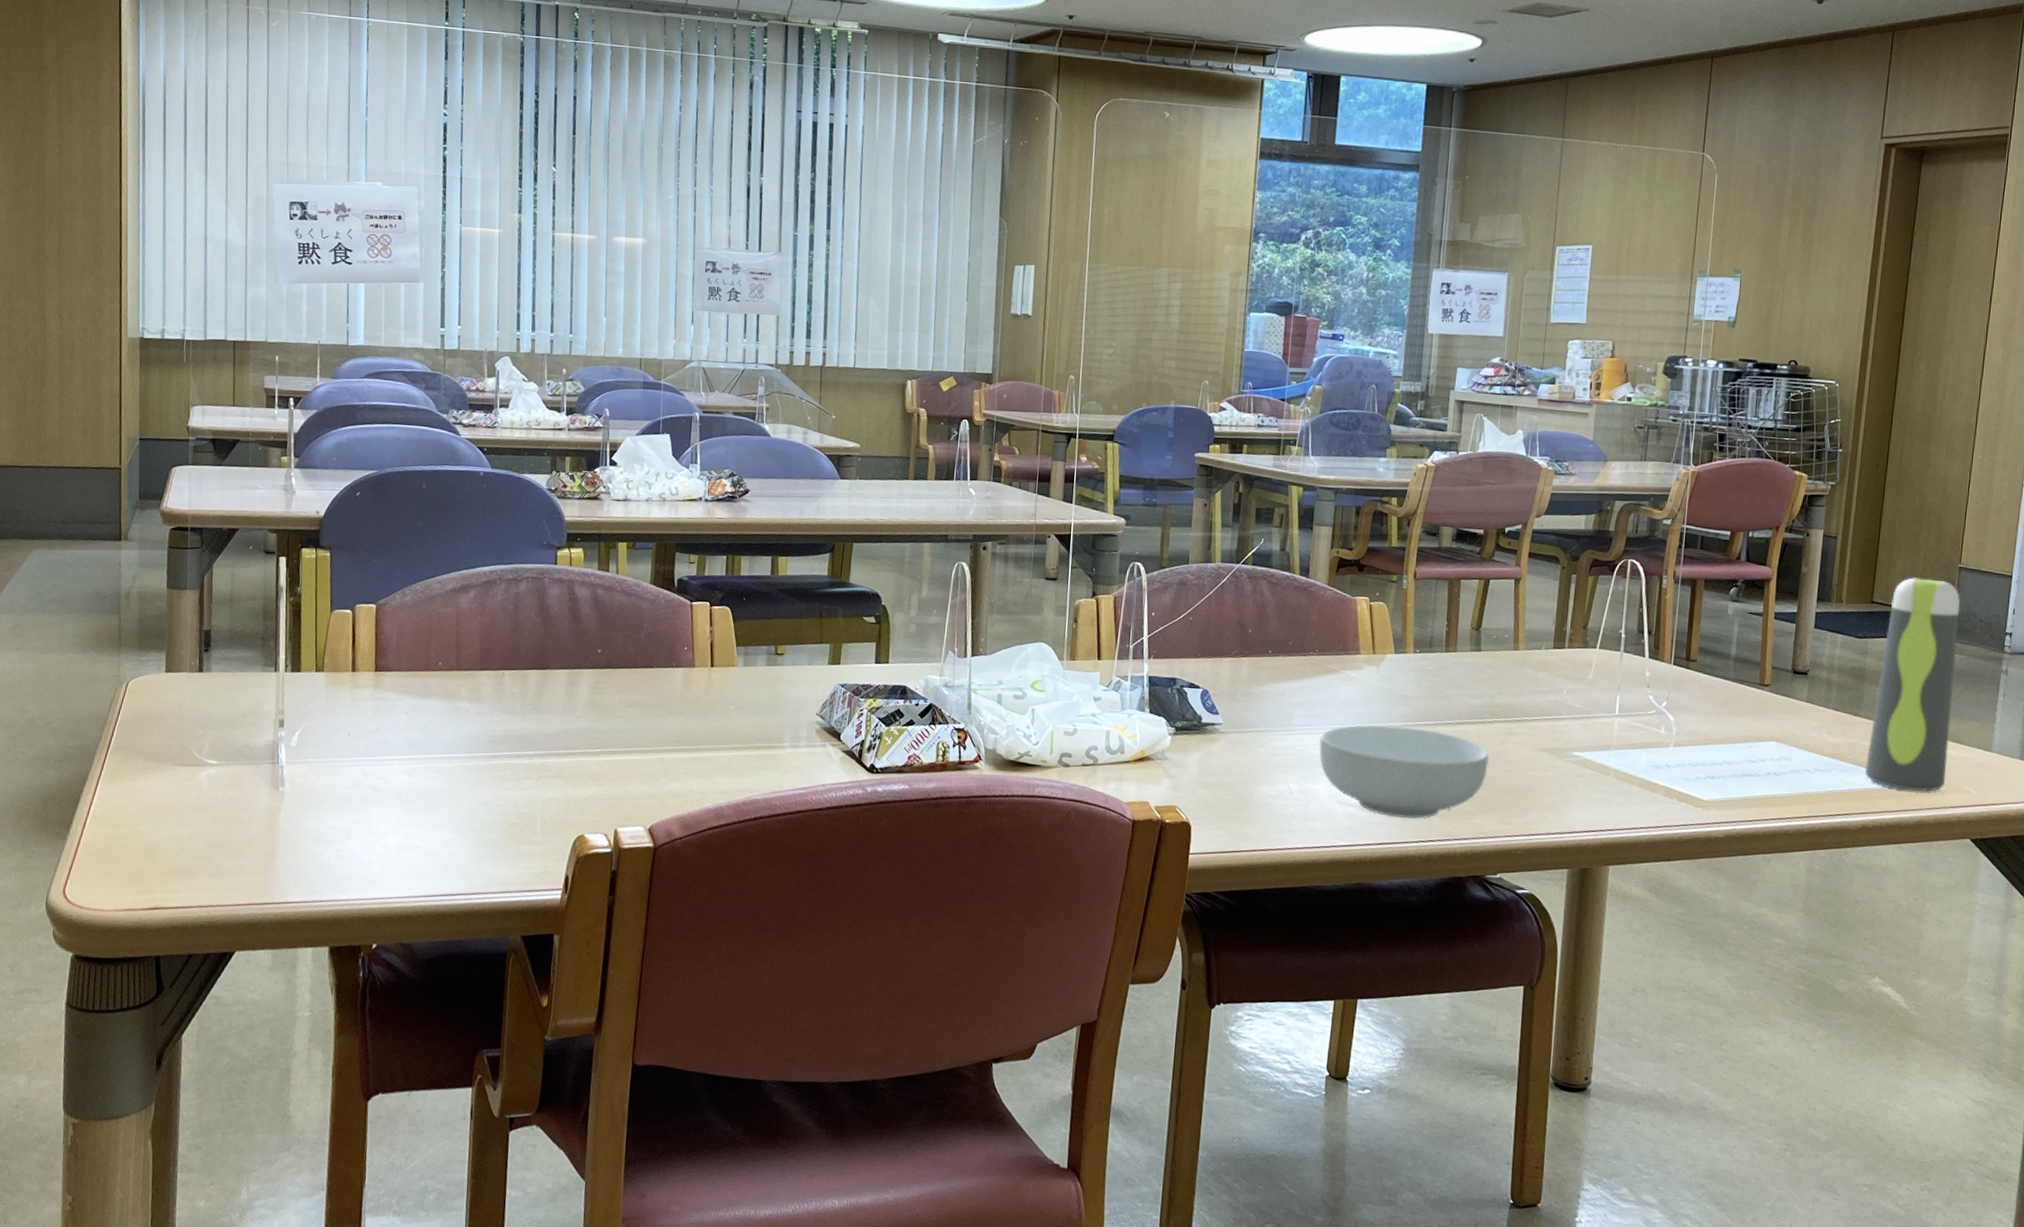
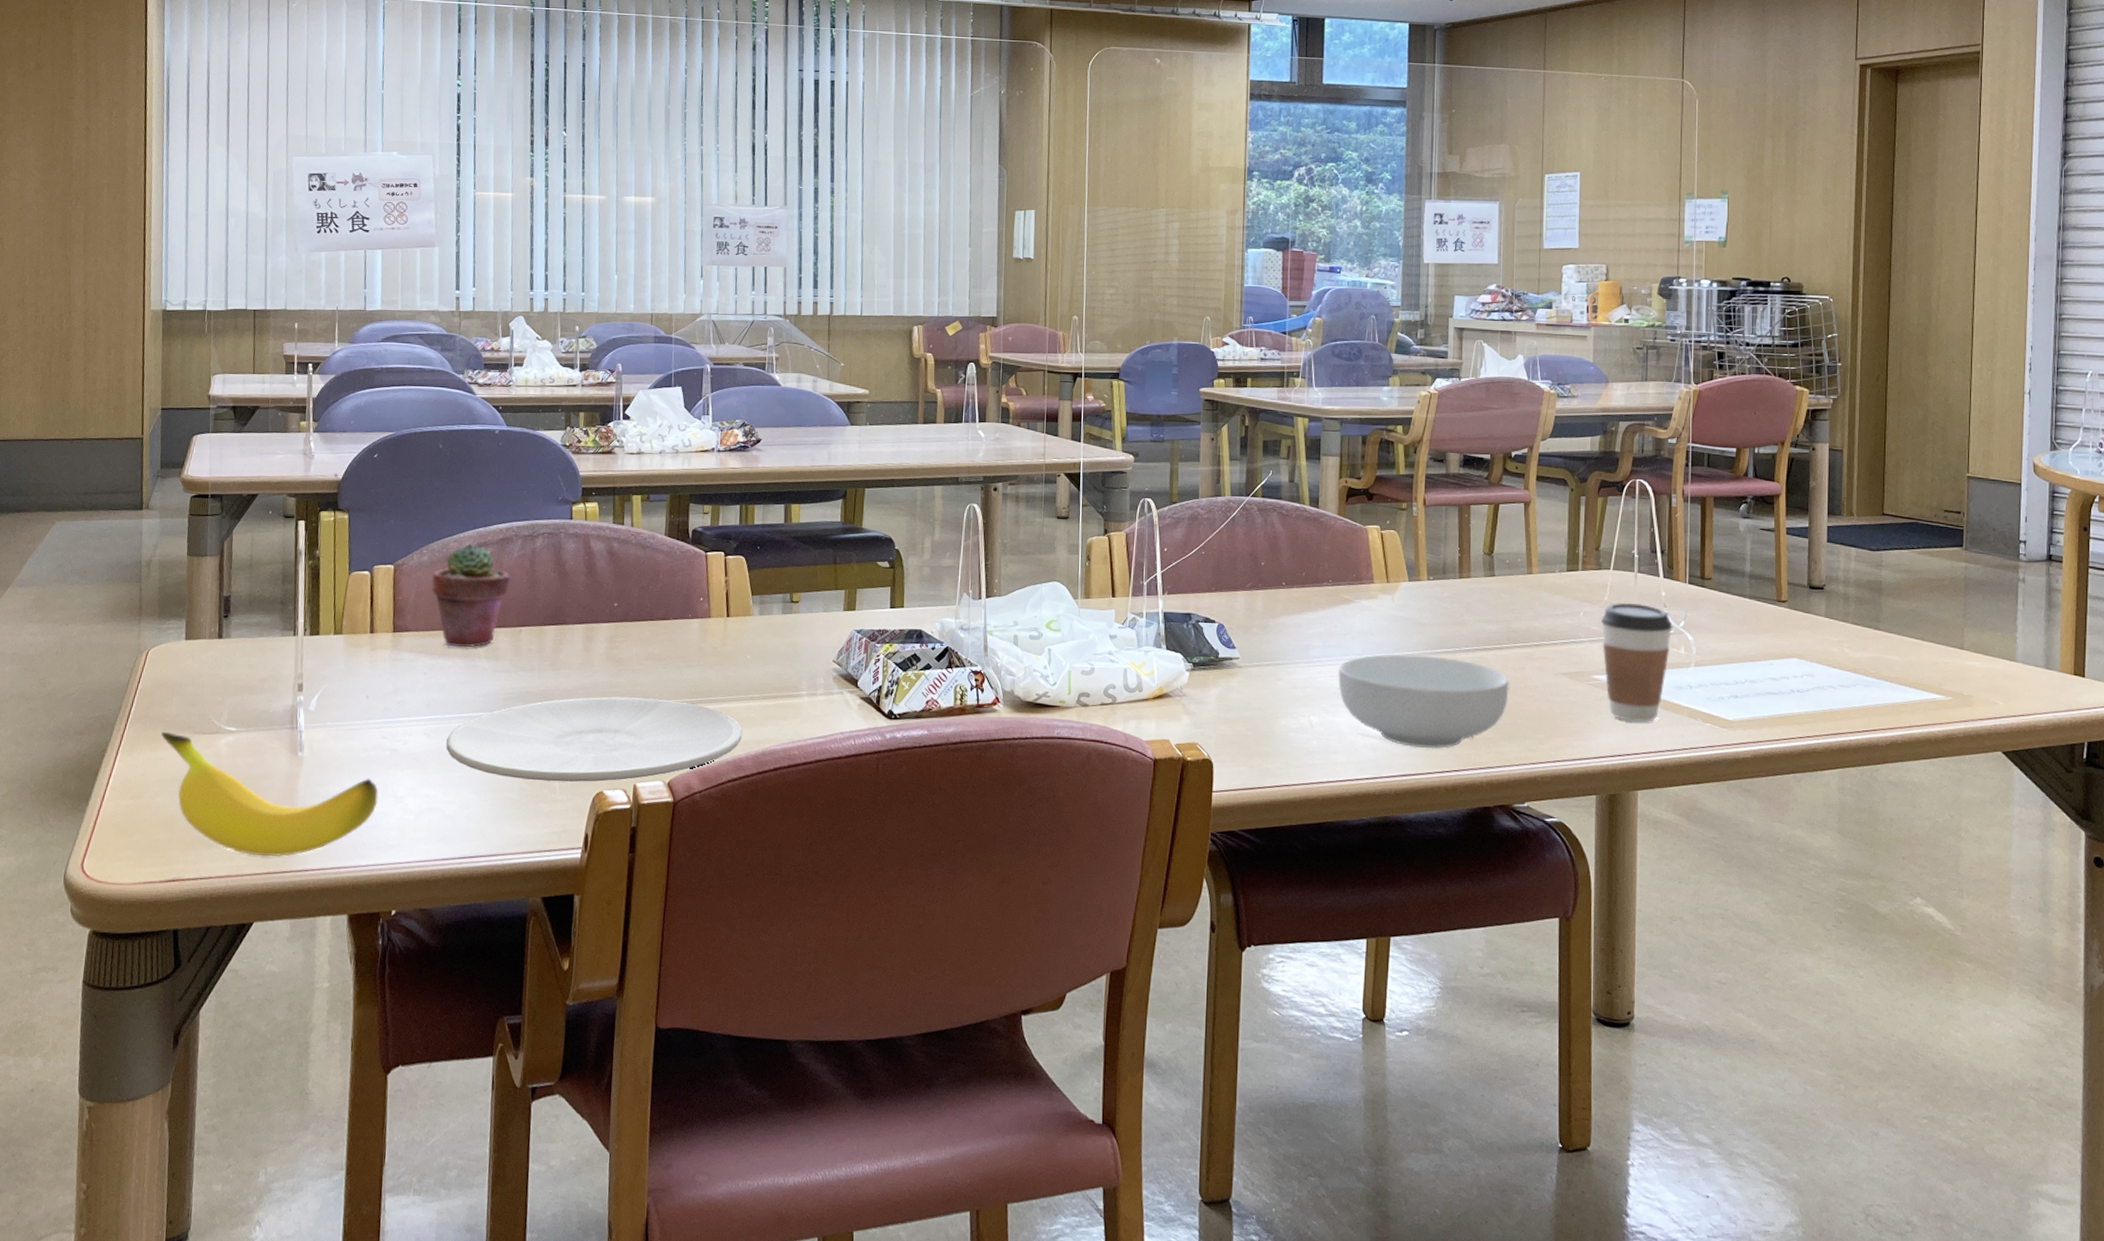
banana: none [141,762,360,889] -> present [160,731,379,857]
potted succulent: none [413,585,493,689] -> present [431,543,510,648]
plate: none [428,742,724,825] -> present [446,696,742,782]
coffee cup: none [1583,681,1655,799] -> present [1601,603,1673,722]
water bottle: present [1864,577,1960,792] -> none [1889,488,1972,705]

